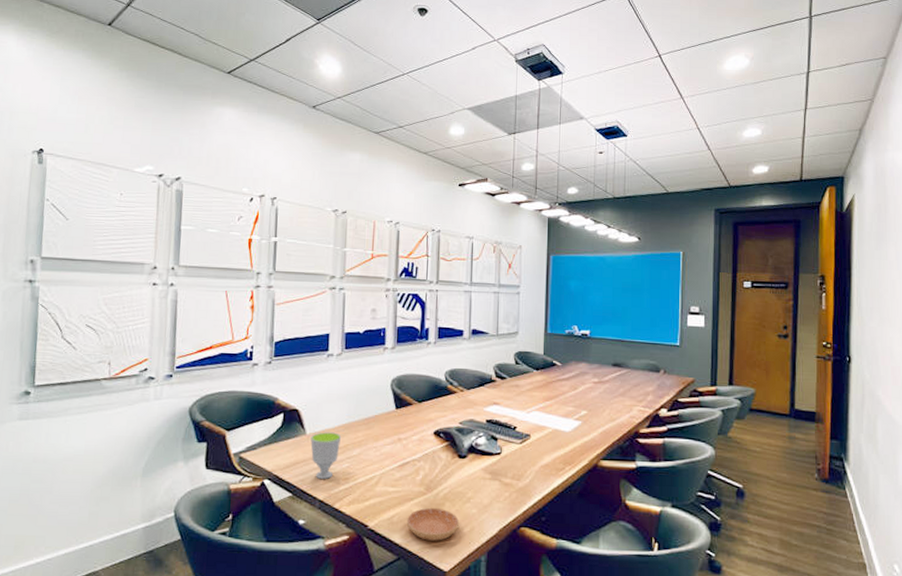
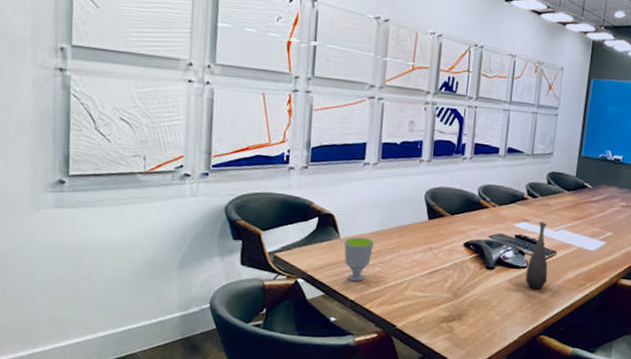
saucer: present [406,507,460,541] -> none [433,312,483,343]
bottle: none [500,404,524,477] -> present [525,222,548,290]

